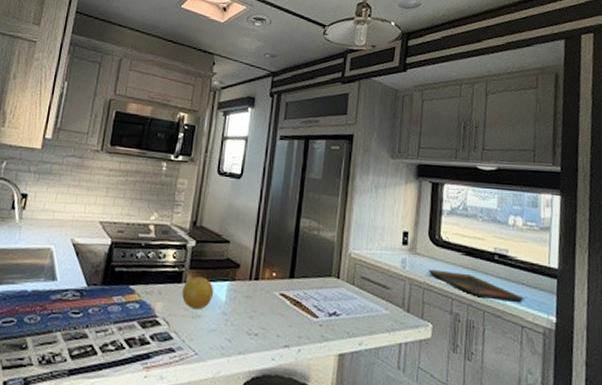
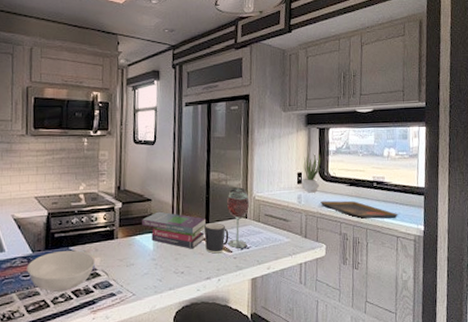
bowl: none [77,288,157,339] -> present [27,250,95,293]
fruit: present [182,276,214,309] -> none [115,232,143,259]
books: none [216,256,290,307] -> present [142,211,206,249]
mug: none [287,278,316,317] -> present [203,223,229,254]
wineglass: none [314,239,344,315] -> present [226,187,250,248]
potted plant: none [407,211,433,258] -> present [301,153,322,193]

